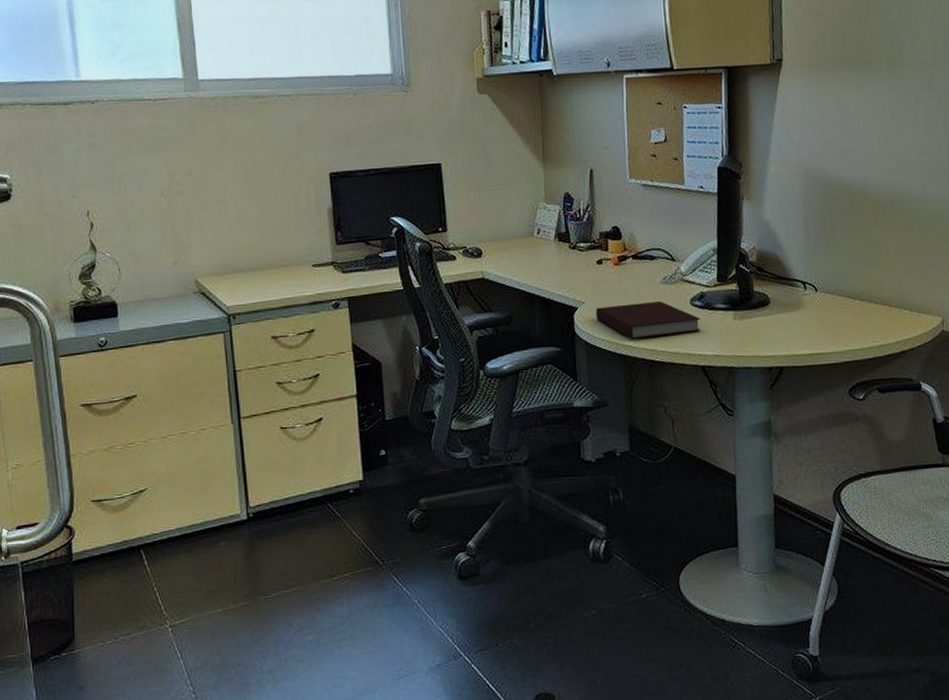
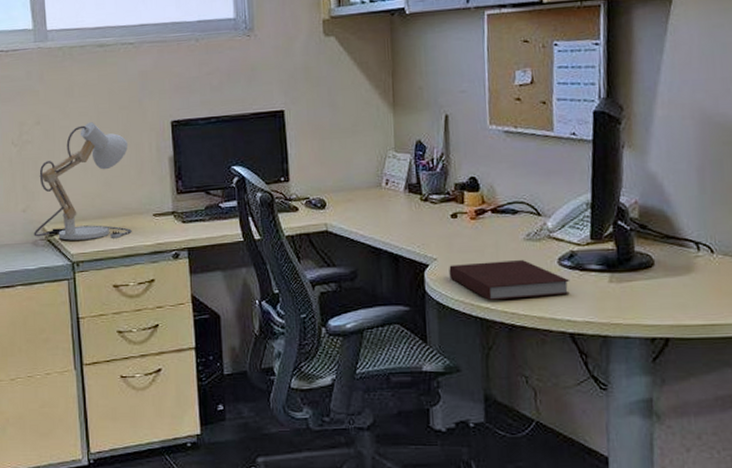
desk lamp: none [186,173,291,293] -> present [33,122,132,241]

